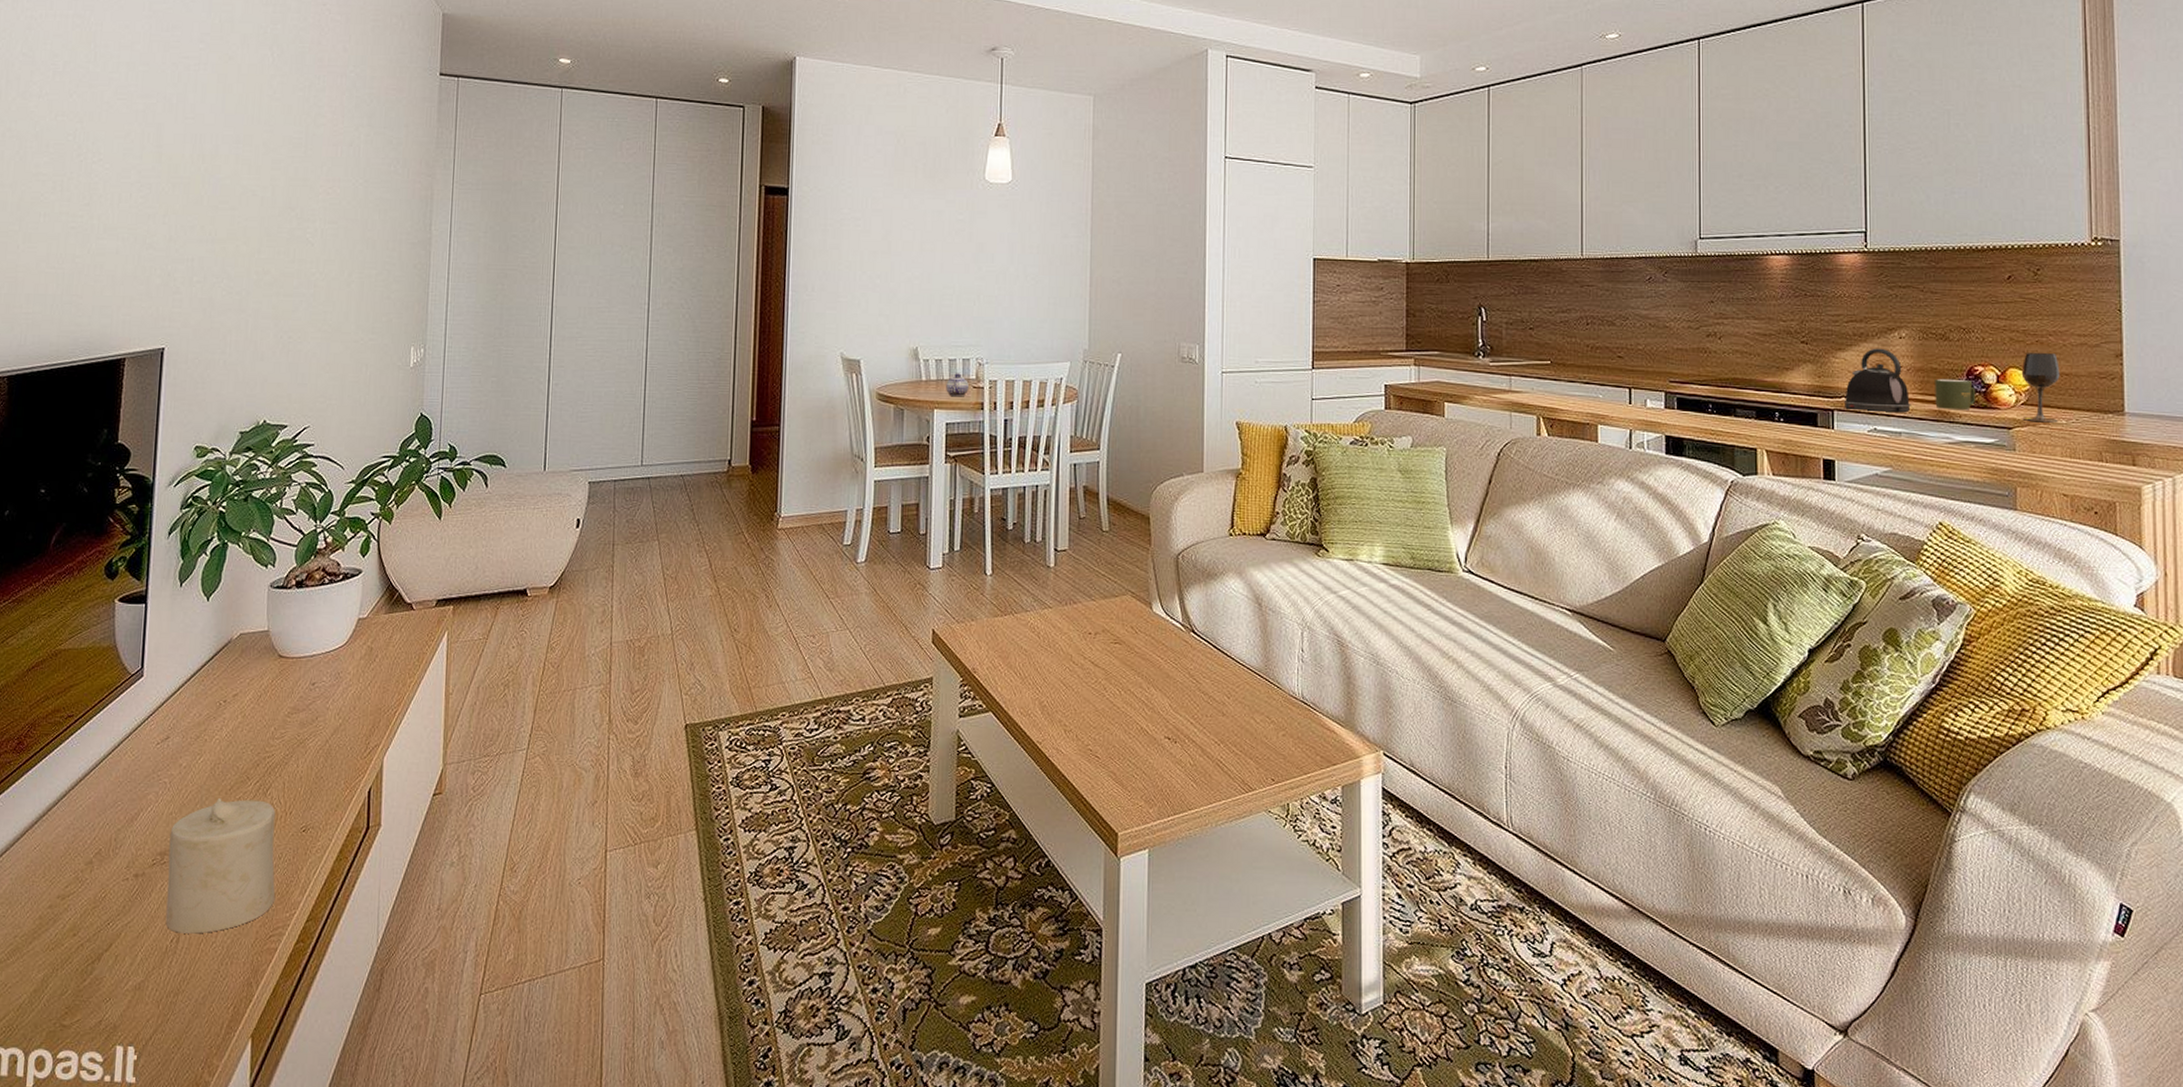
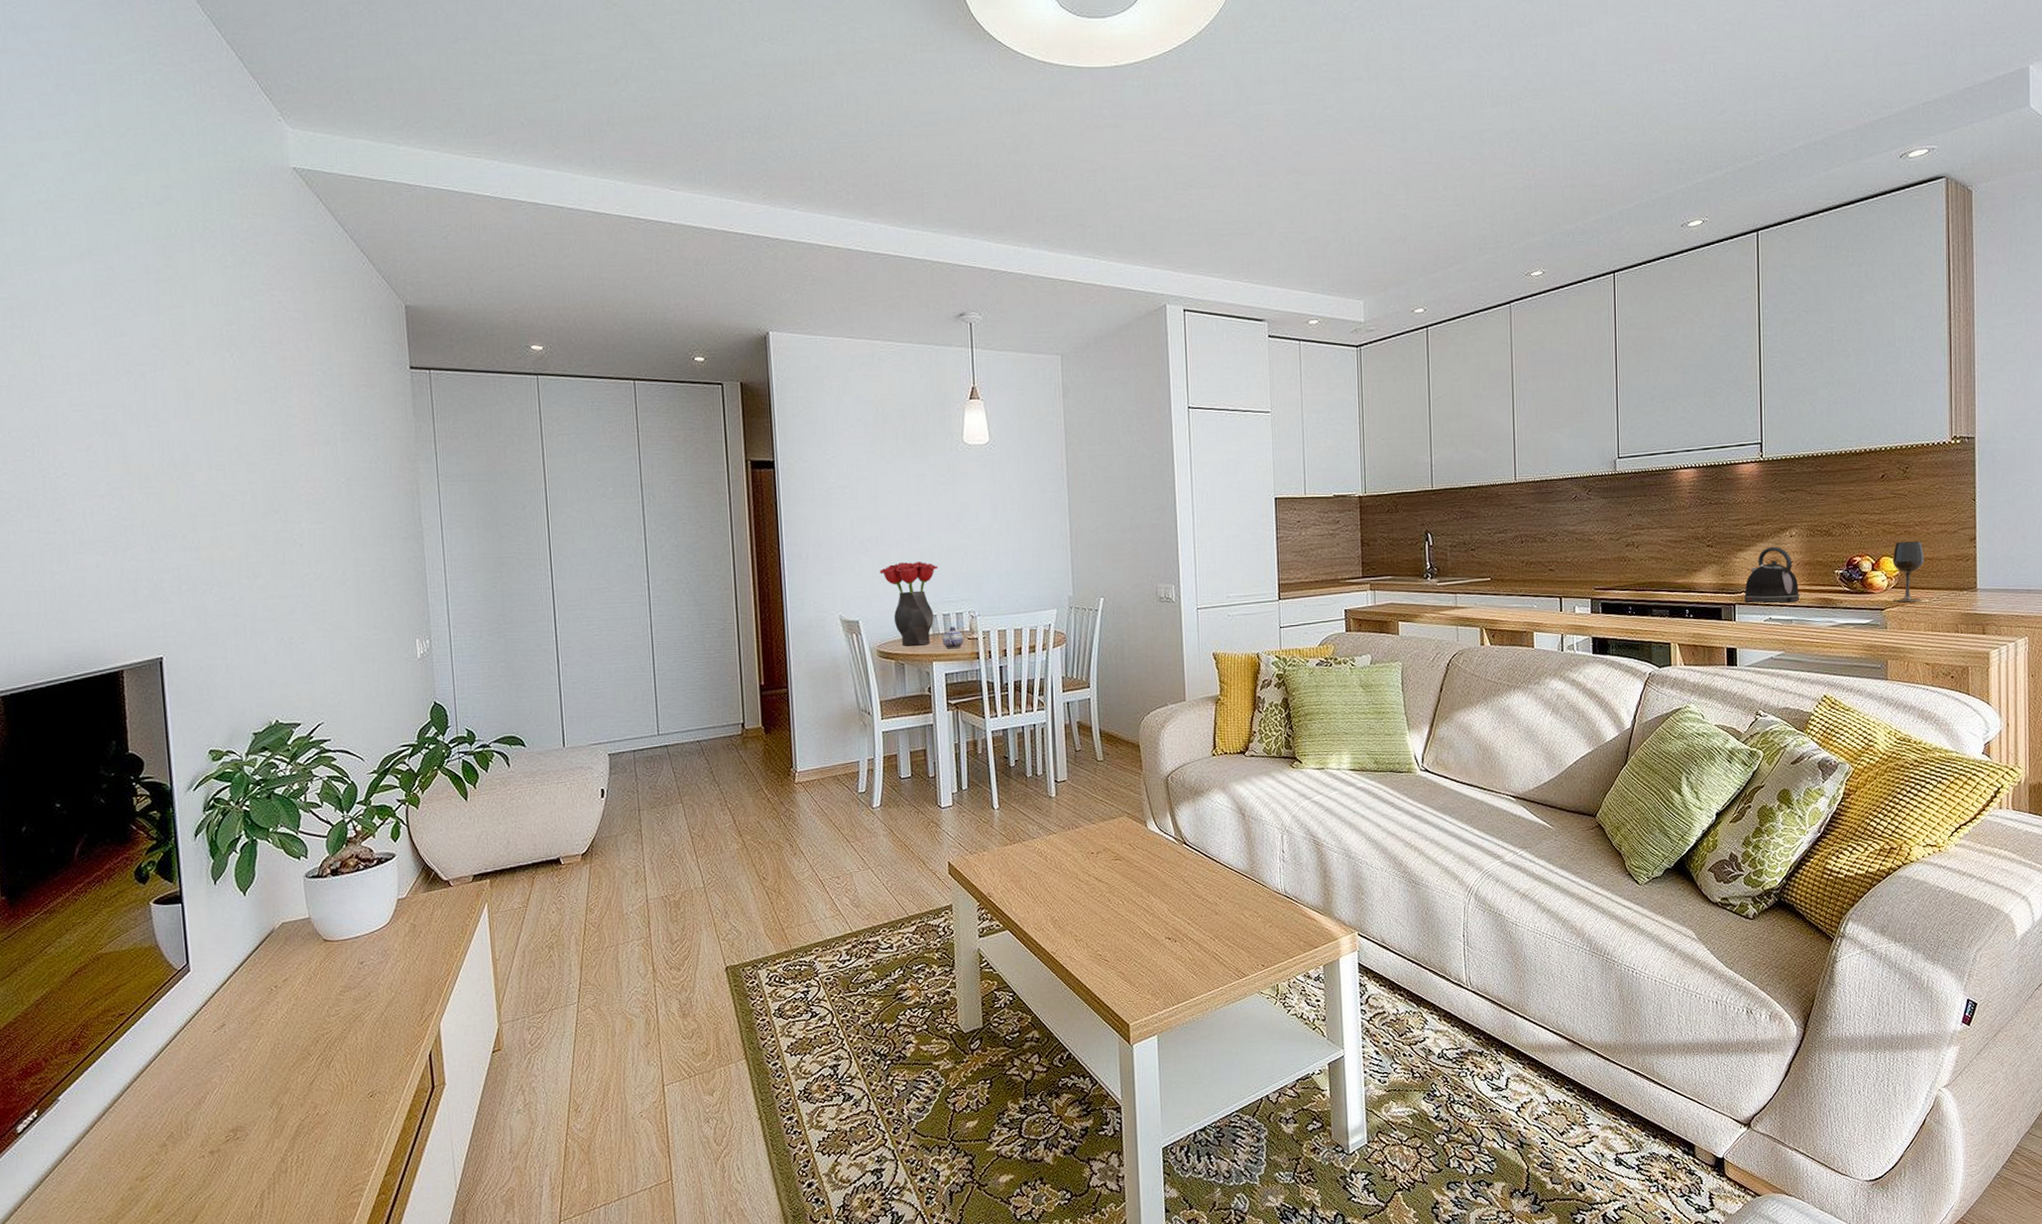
candle: present [165,798,276,934] -> none [239,1073,352,1199]
bouquet: none [887,301,949,392] -> present [880,562,939,647]
mug: present [1935,378,1976,411] -> none [1820,569,1855,598]

